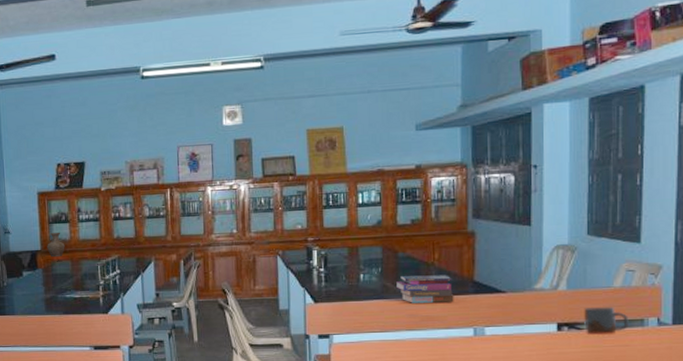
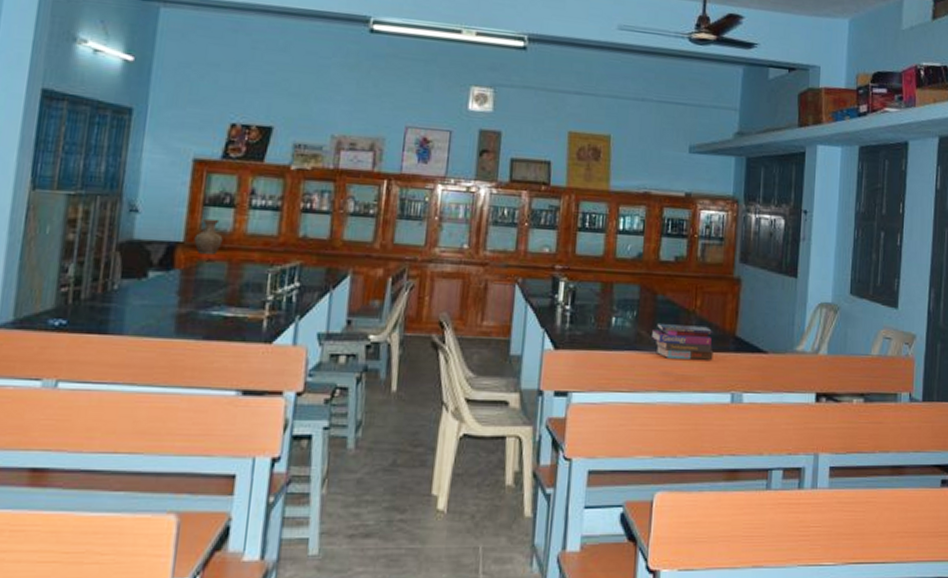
mug: present [583,307,629,335] -> none [841,377,883,409]

